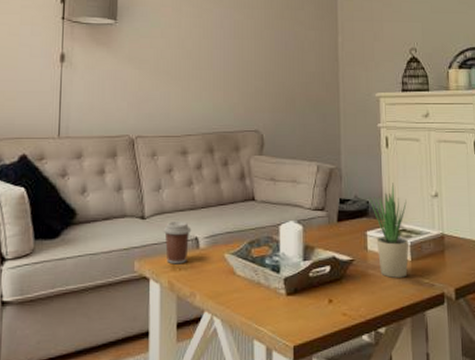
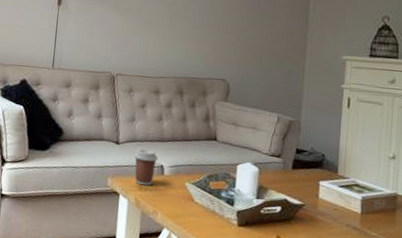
potted plant: present [369,183,409,278] -> none [325,140,363,228]

